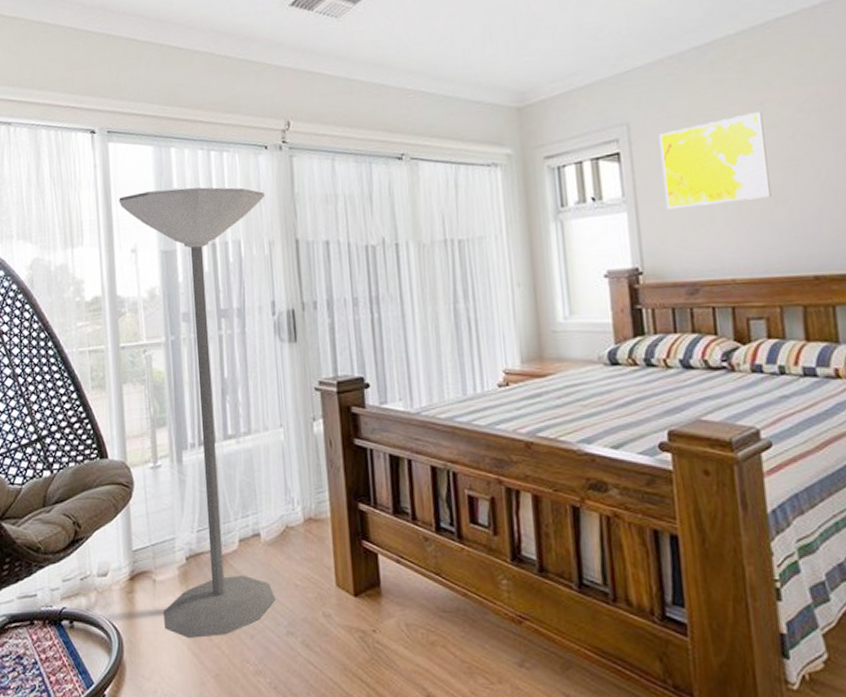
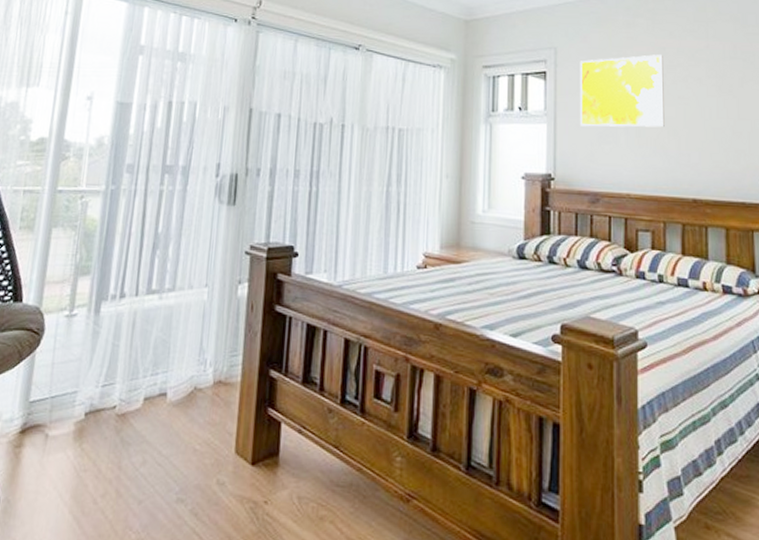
floor lamp: present [119,187,276,639] -> none [48,44,228,501]

